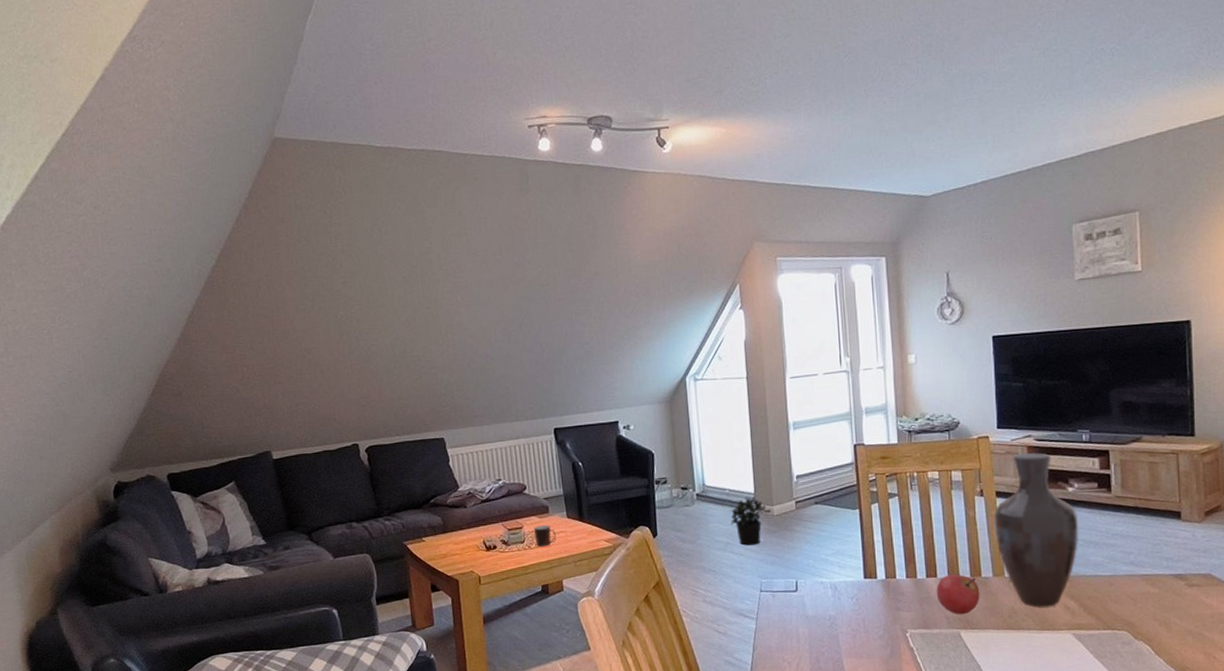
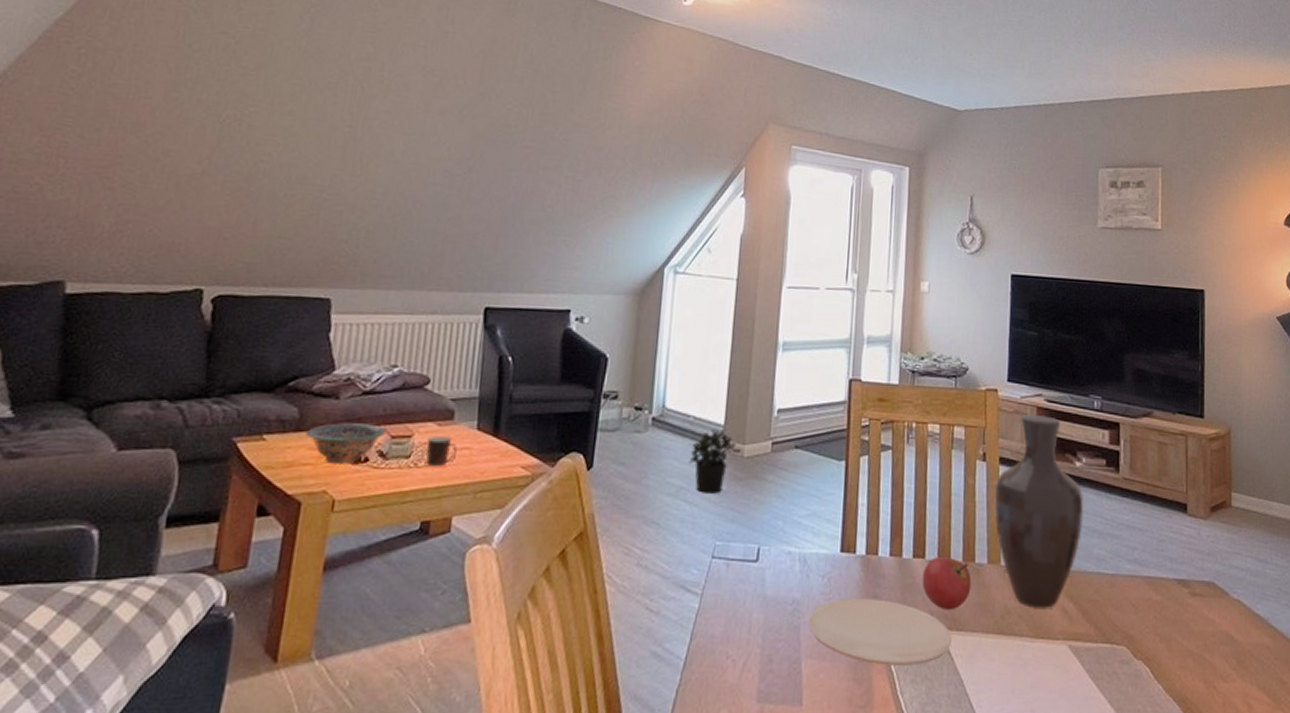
decorative bowl: none [450,522,504,553] -> present [306,423,386,465]
plate: none [845,610,967,659] -> present [809,598,952,665]

